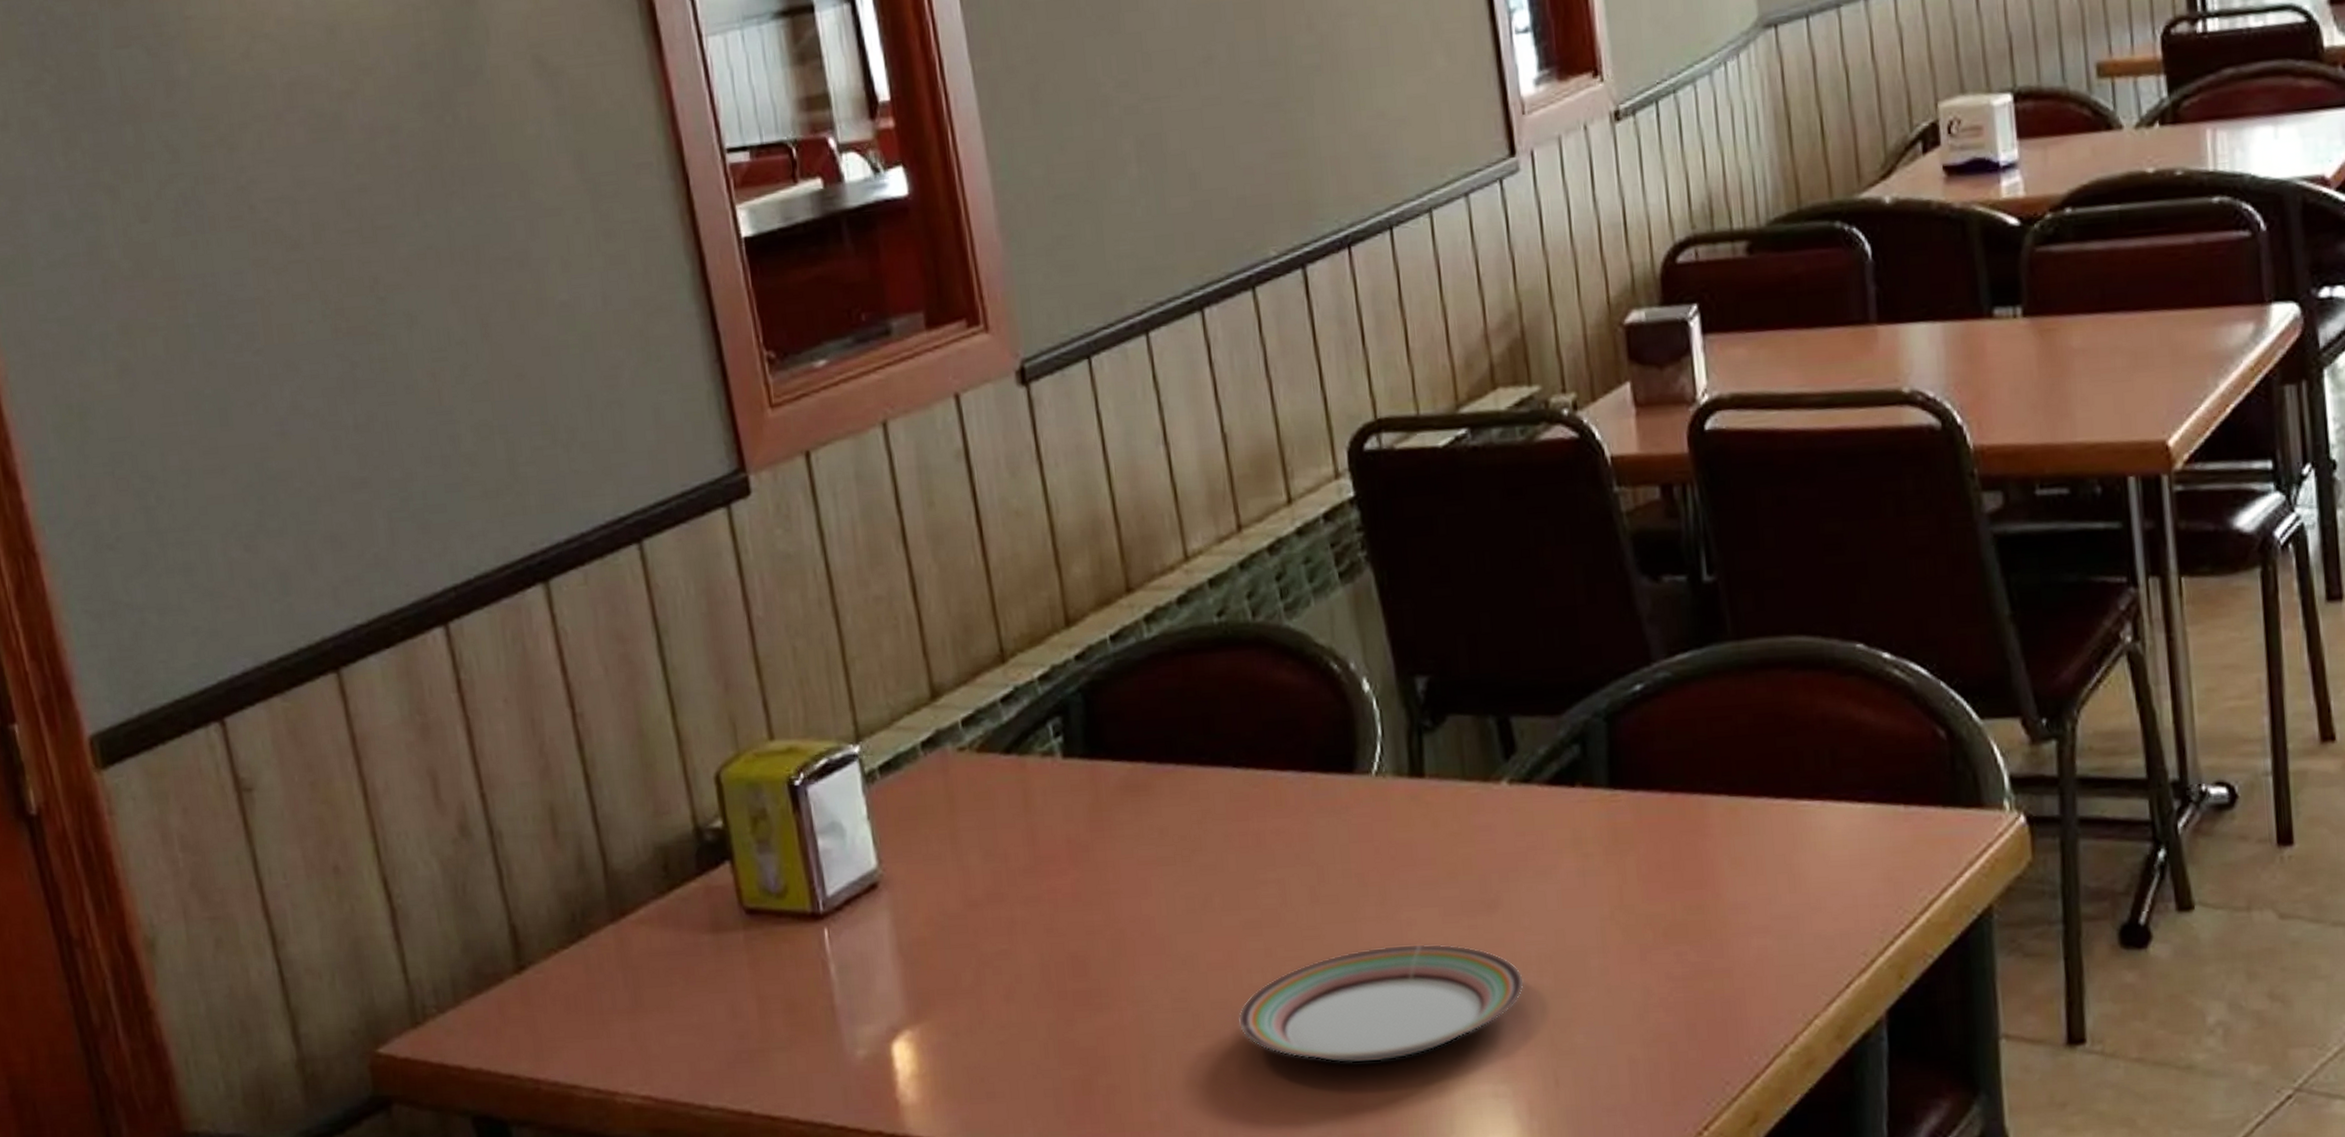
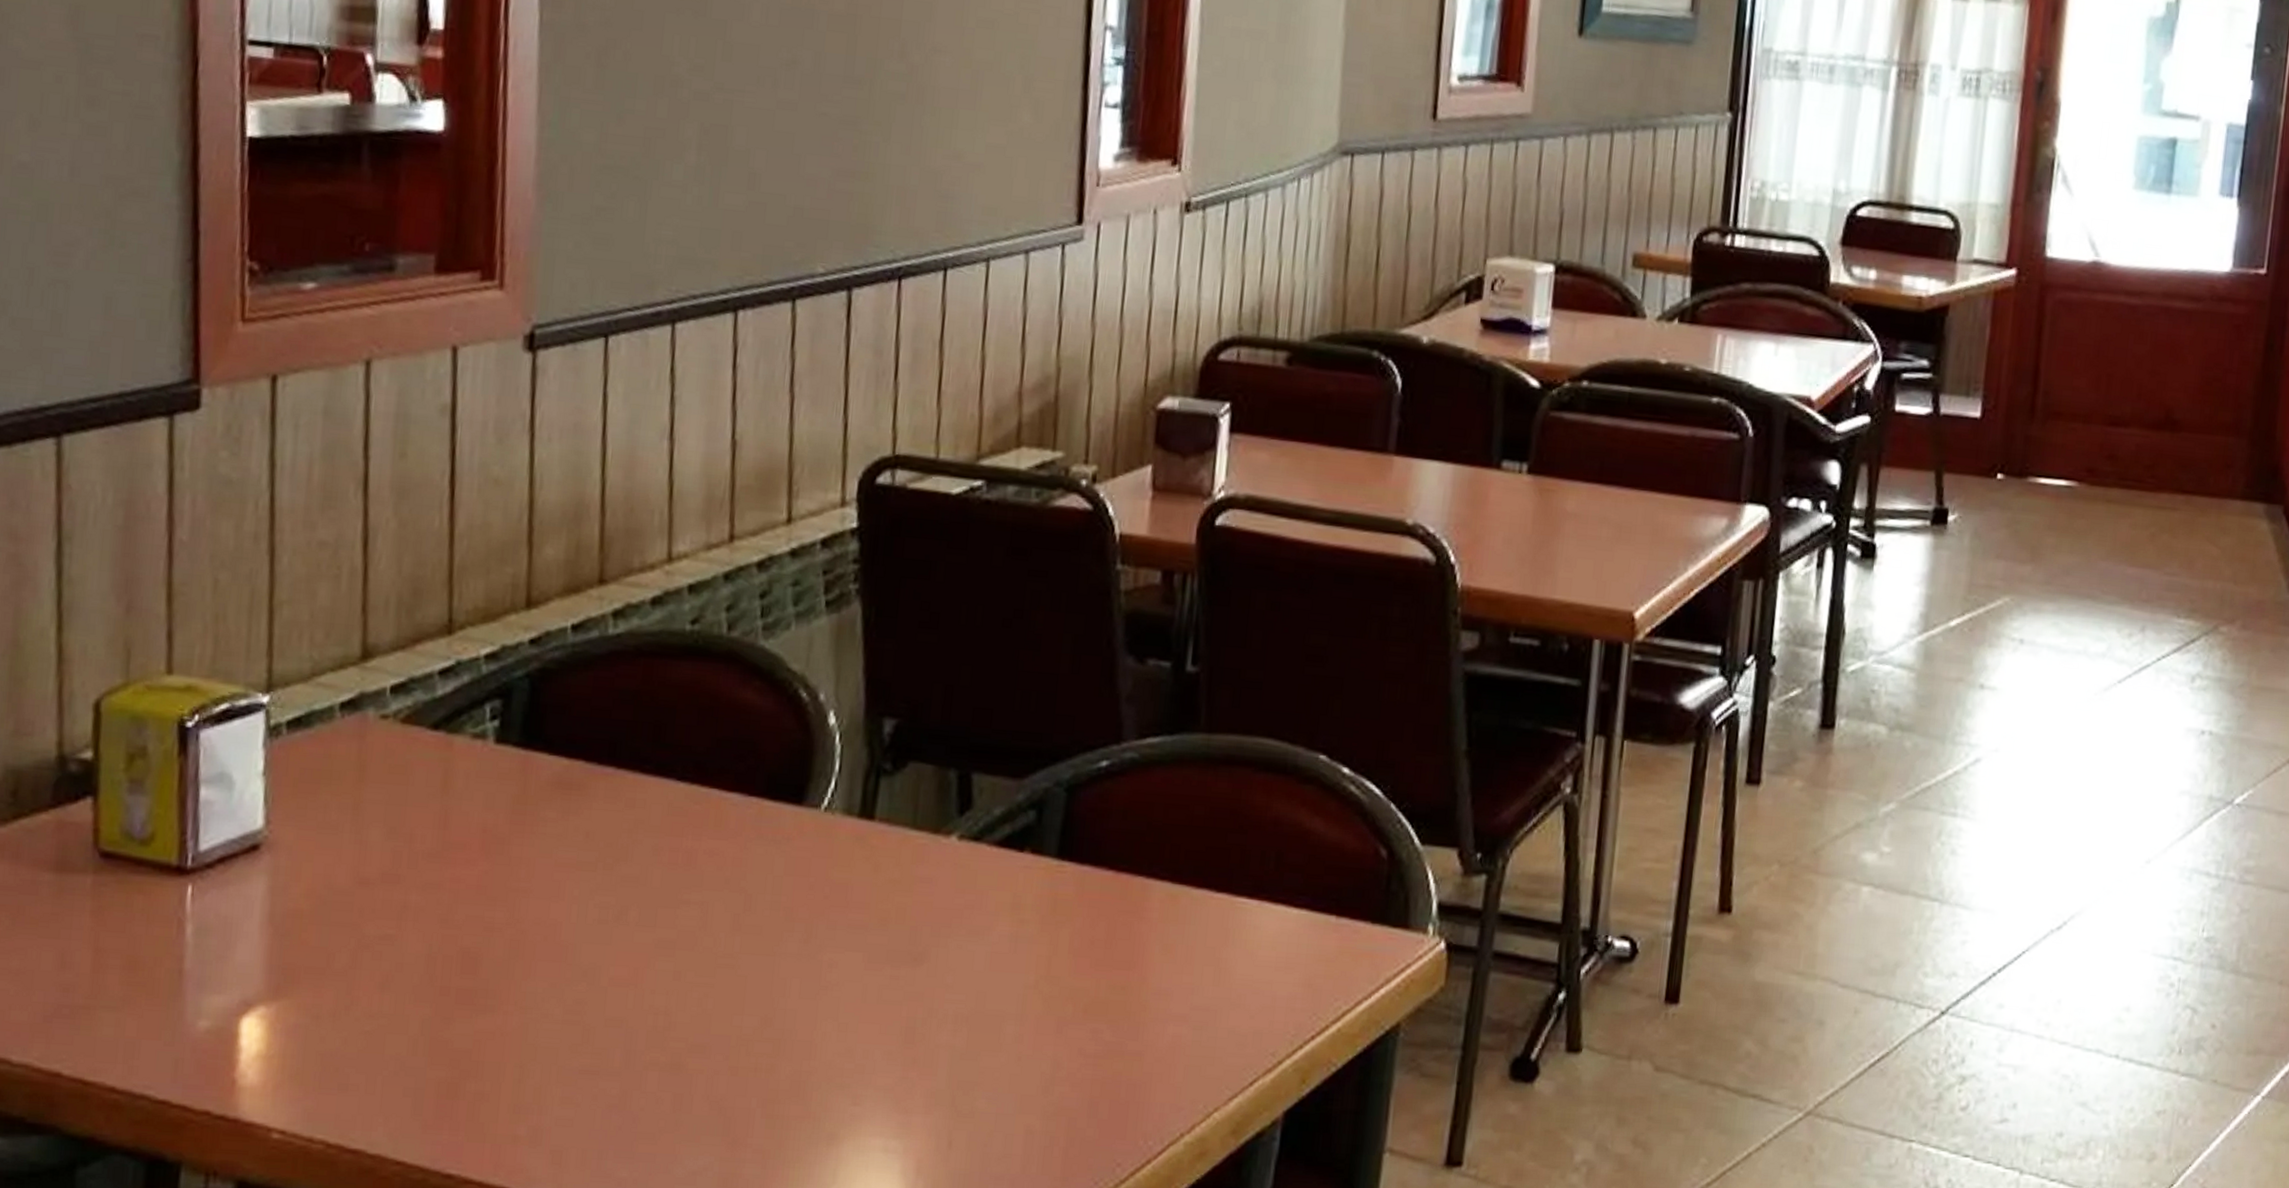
plate: present [1238,943,1525,1064] -> none [630,984,937,1102]

